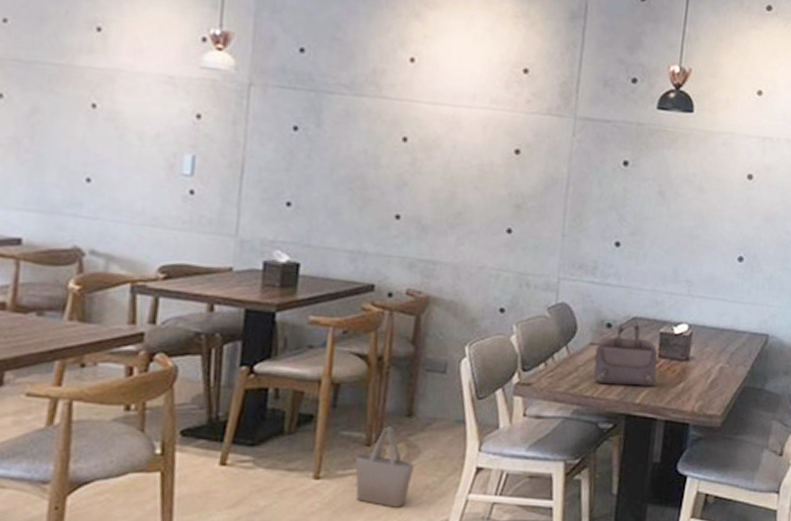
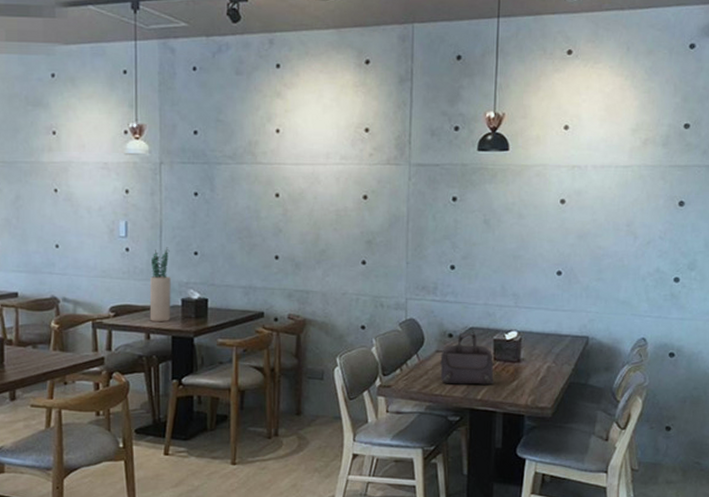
vase: none [215,193,252,291] -> present [149,247,171,323]
shopping bag: present [355,426,417,508] -> none [260,423,307,486]

